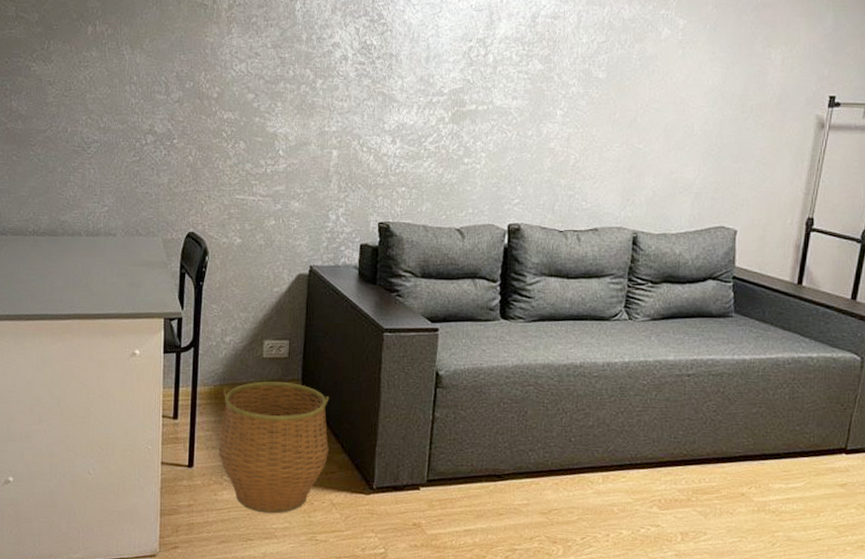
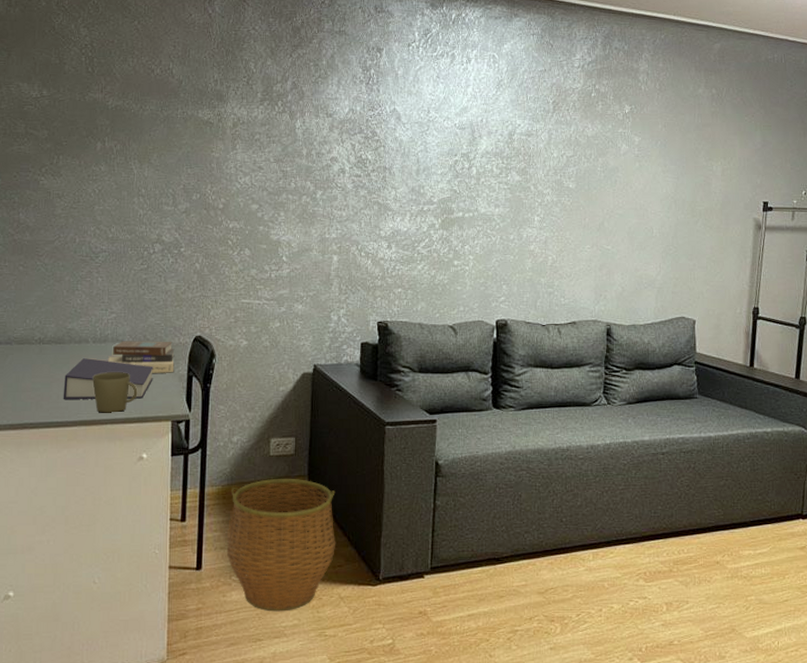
book: none [57,251,146,294] -> present [63,358,153,399]
cup: none [86,266,130,308] -> present [92,372,138,413]
books: none [101,235,167,270] -> present [108,341,175,373]

